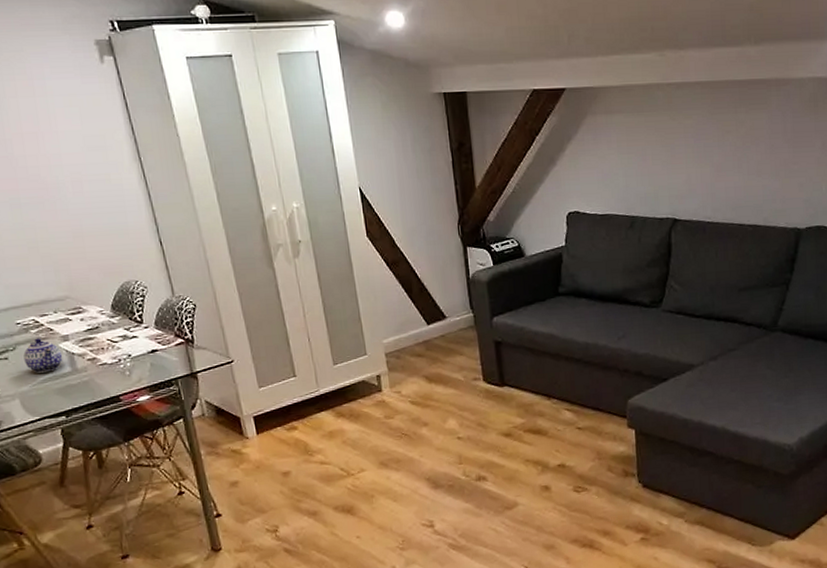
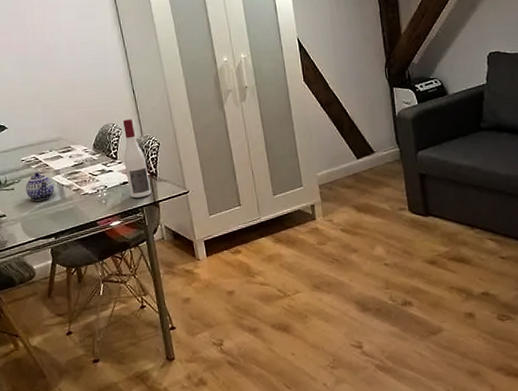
wine bottle: none [148,275,188,369] -> present [122,119,152,199]

